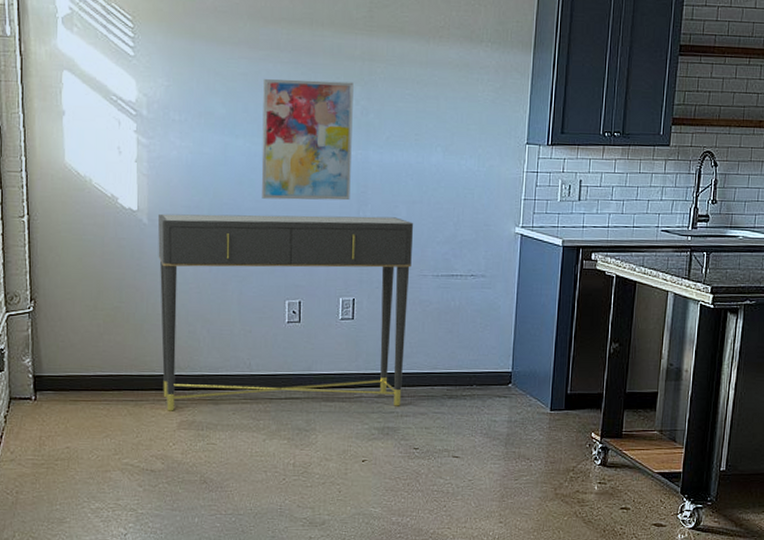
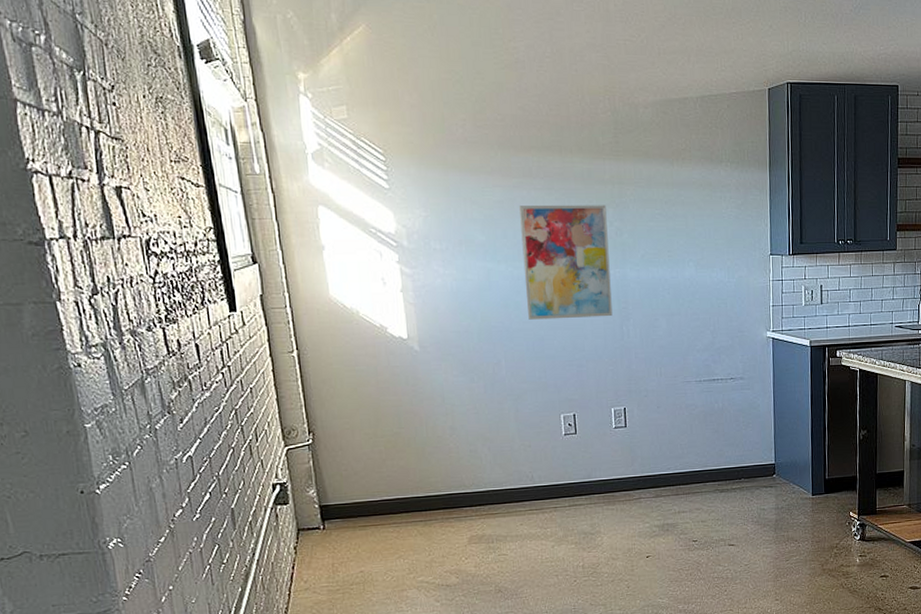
console table: present [158,213,414,411] -> none [429,329,678,528]

